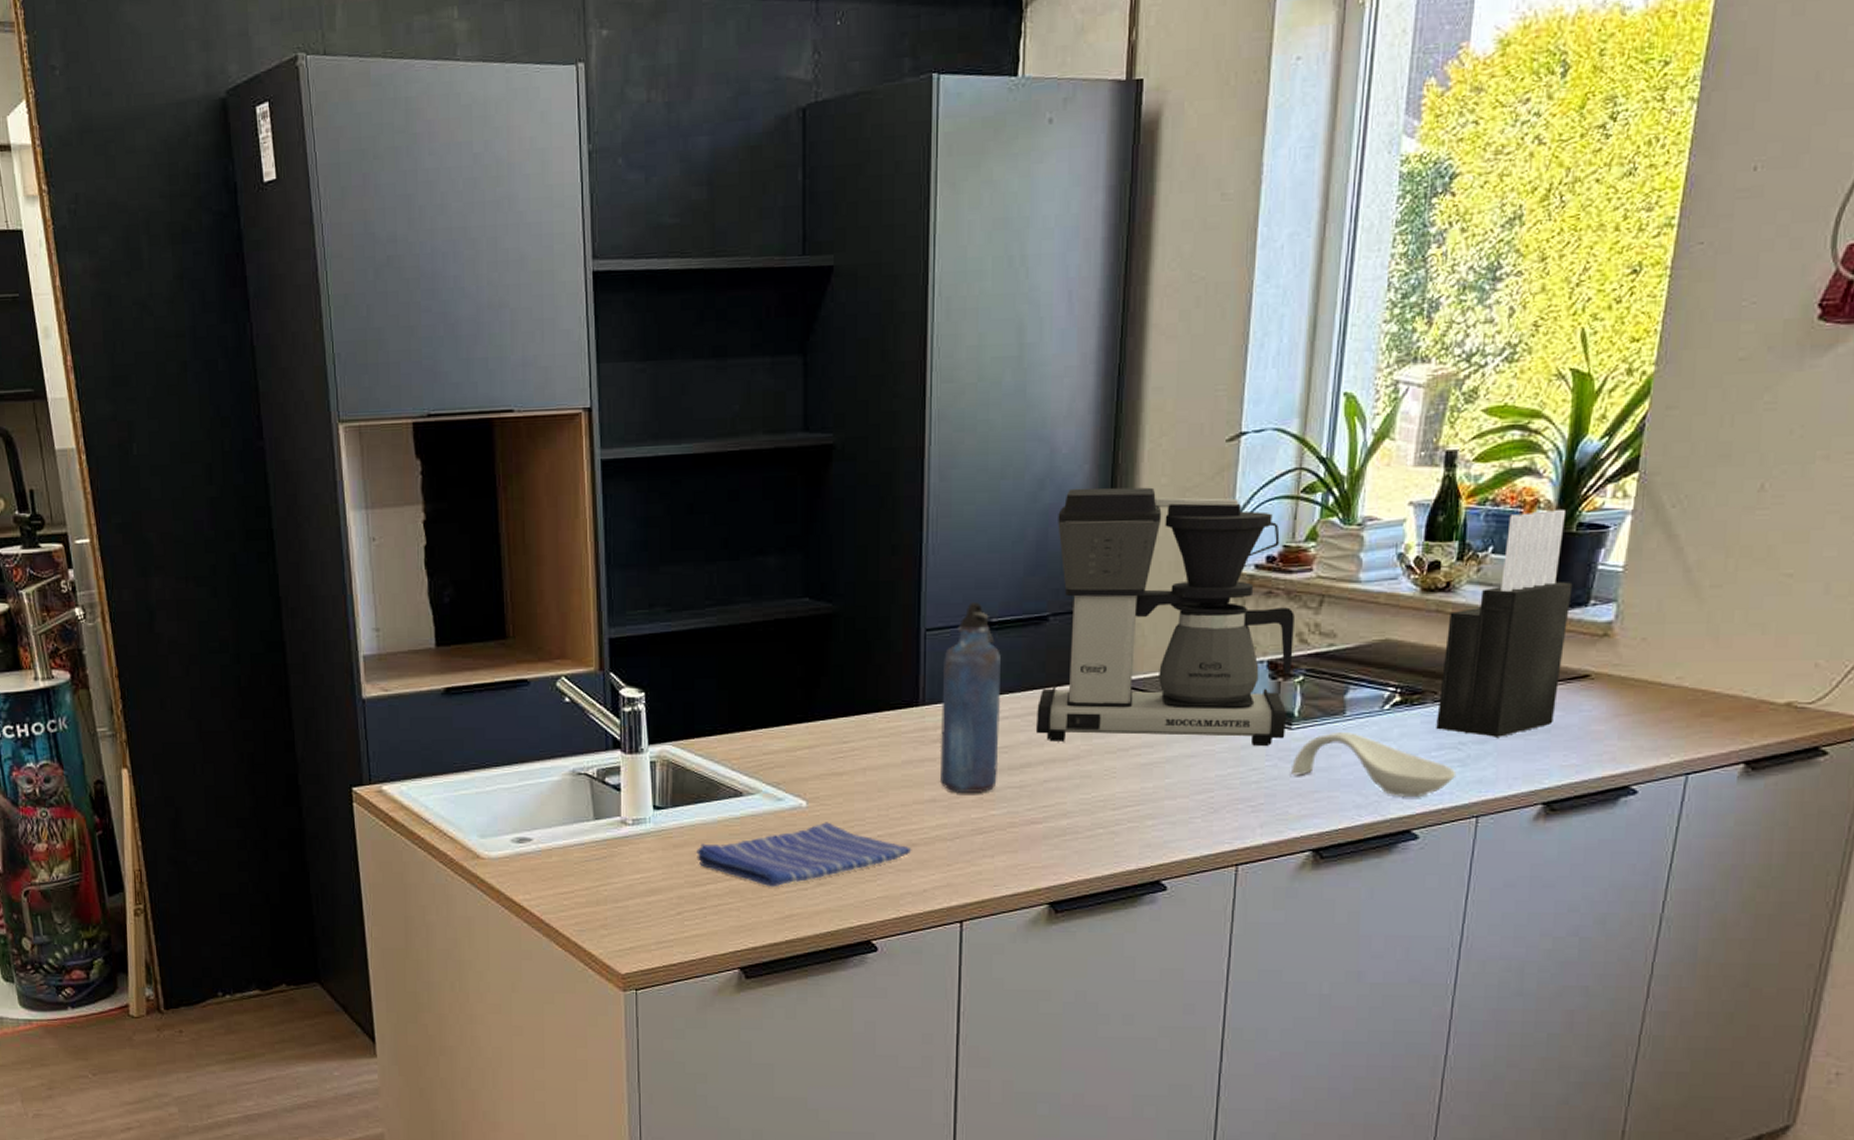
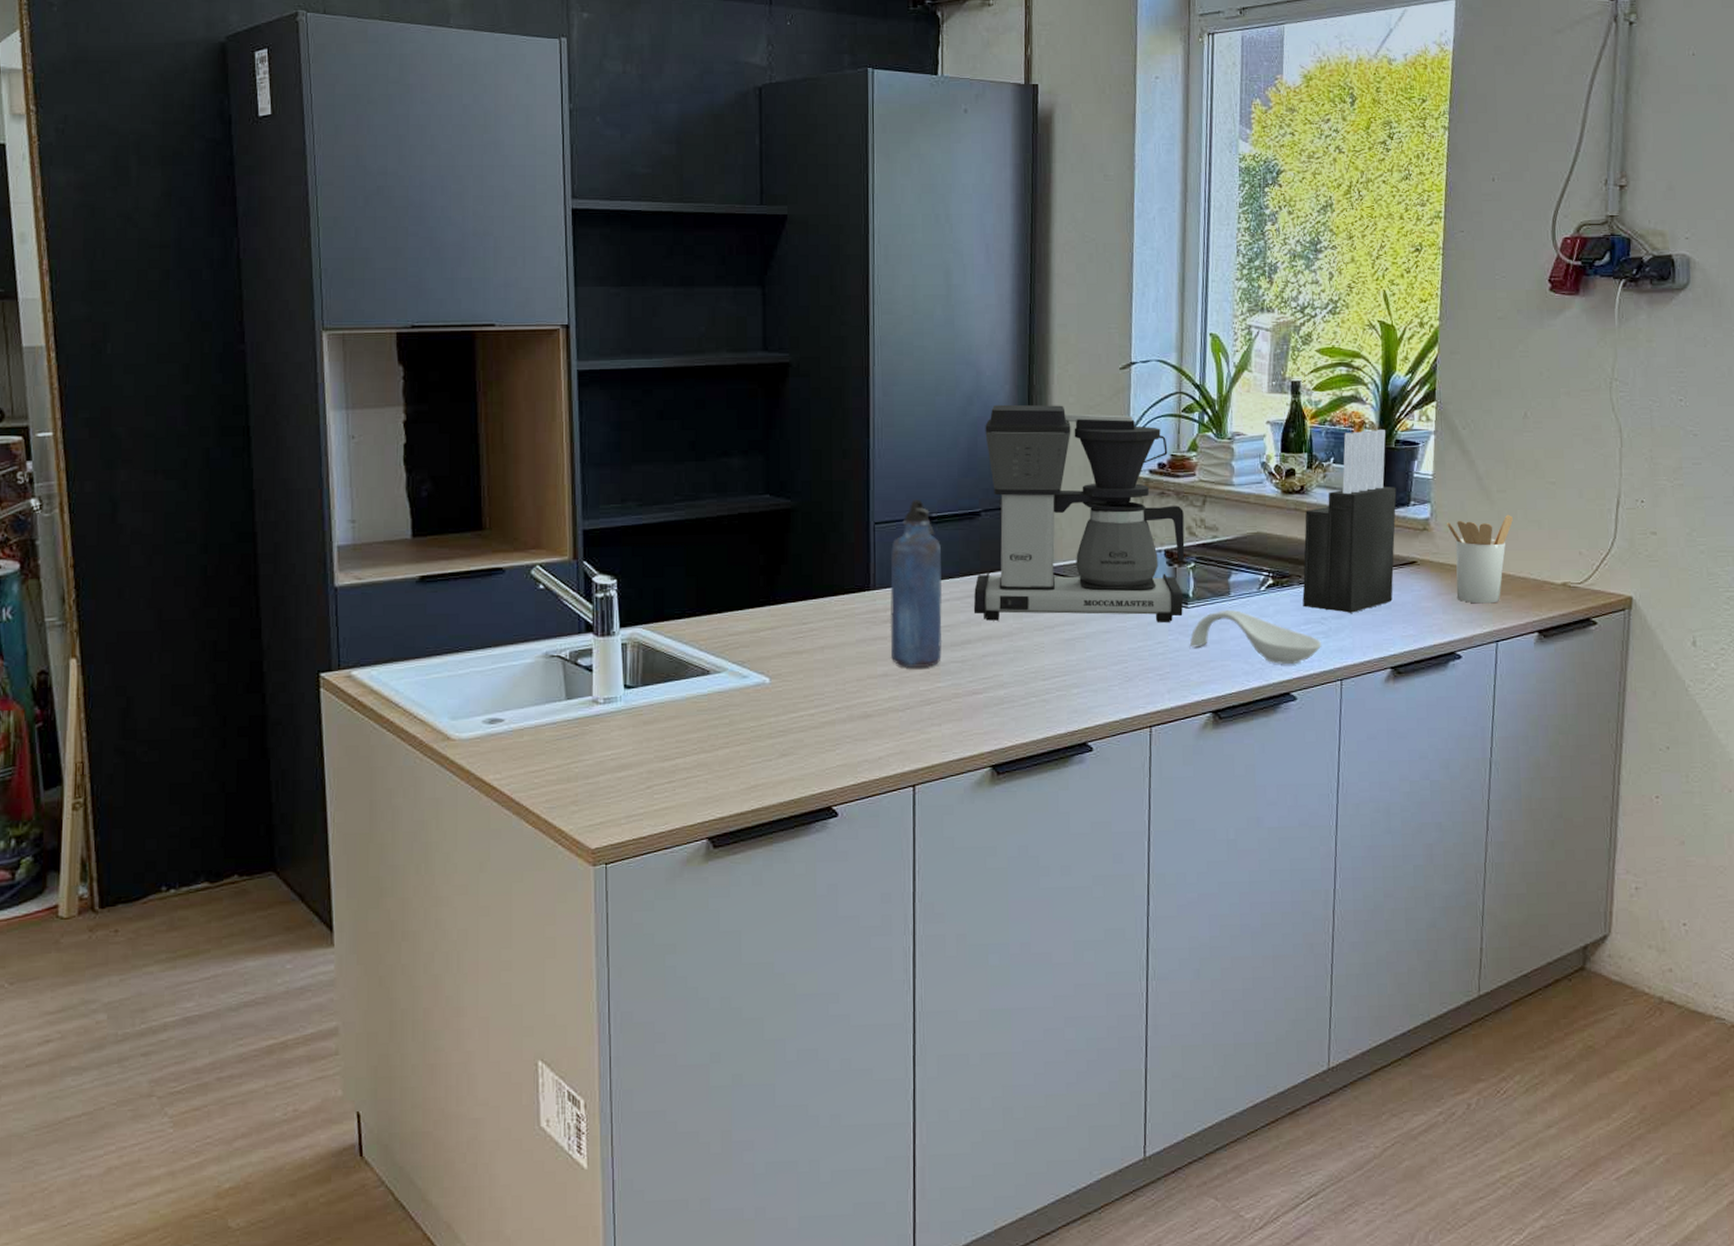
dish towel: present [697,822,912,887] -> none [666,697,867,760]
utensil holder: none [1636,615,1728,728] -> present [1447,514,1513,604]

